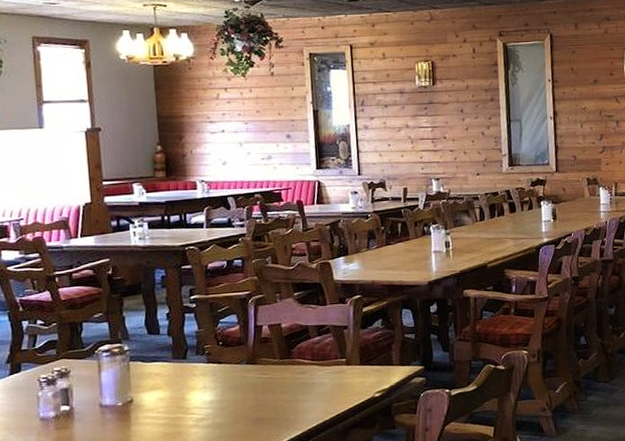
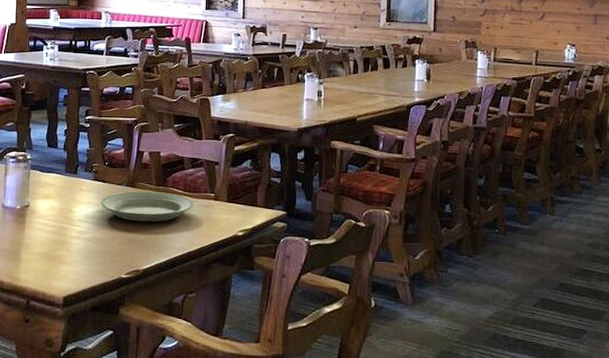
plate: none [218,365,325,400] -> present [101,191,194,222]

